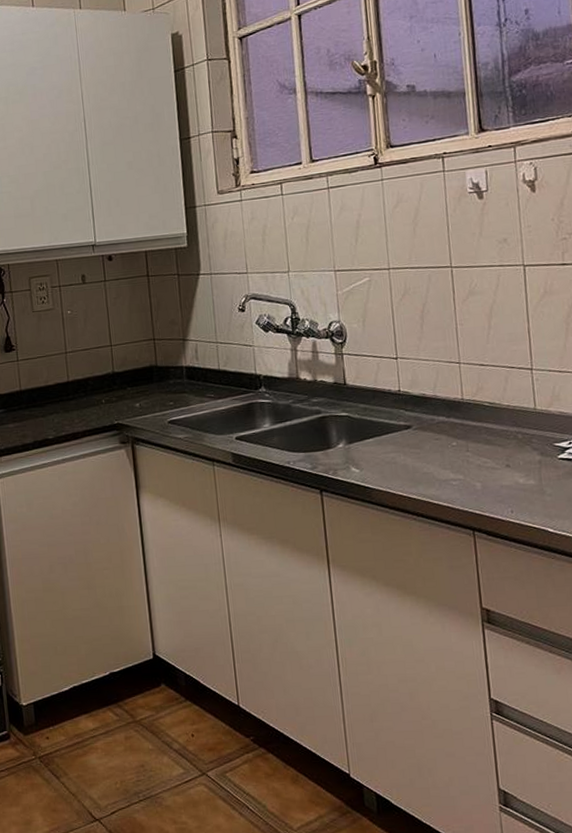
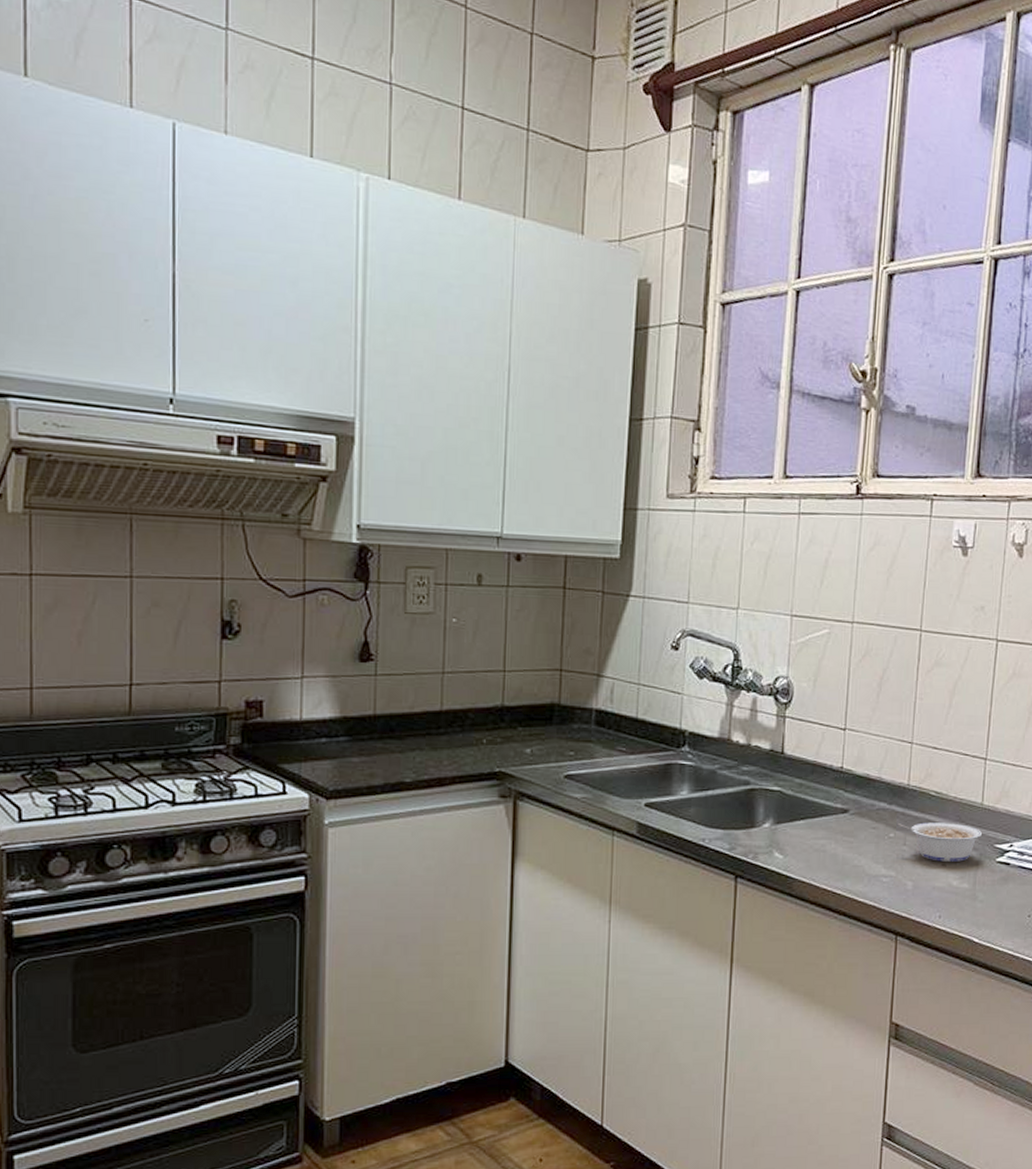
legume: none [457,428,540,463] -> present [896,822,982,862]

